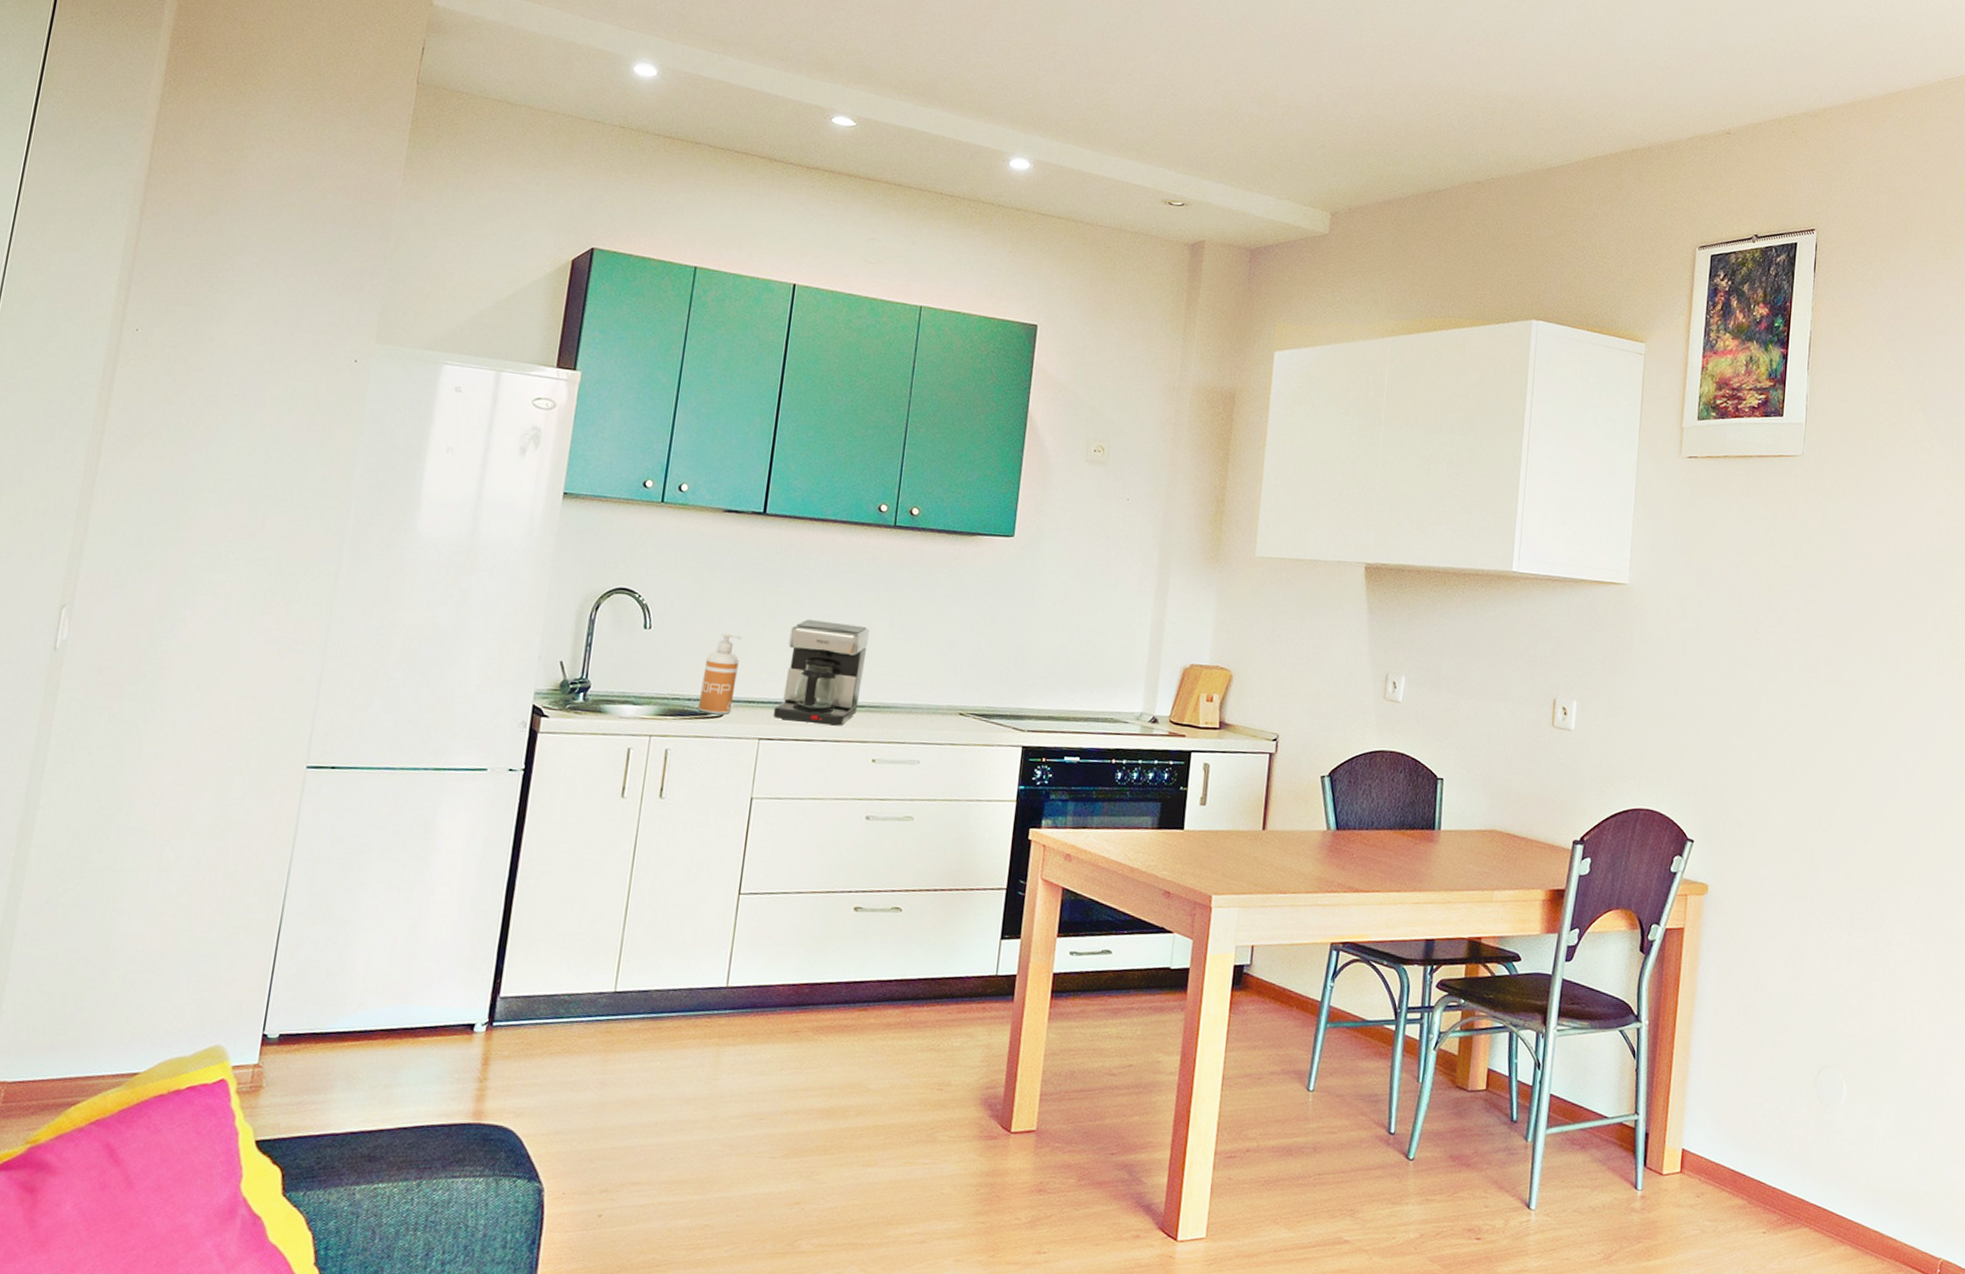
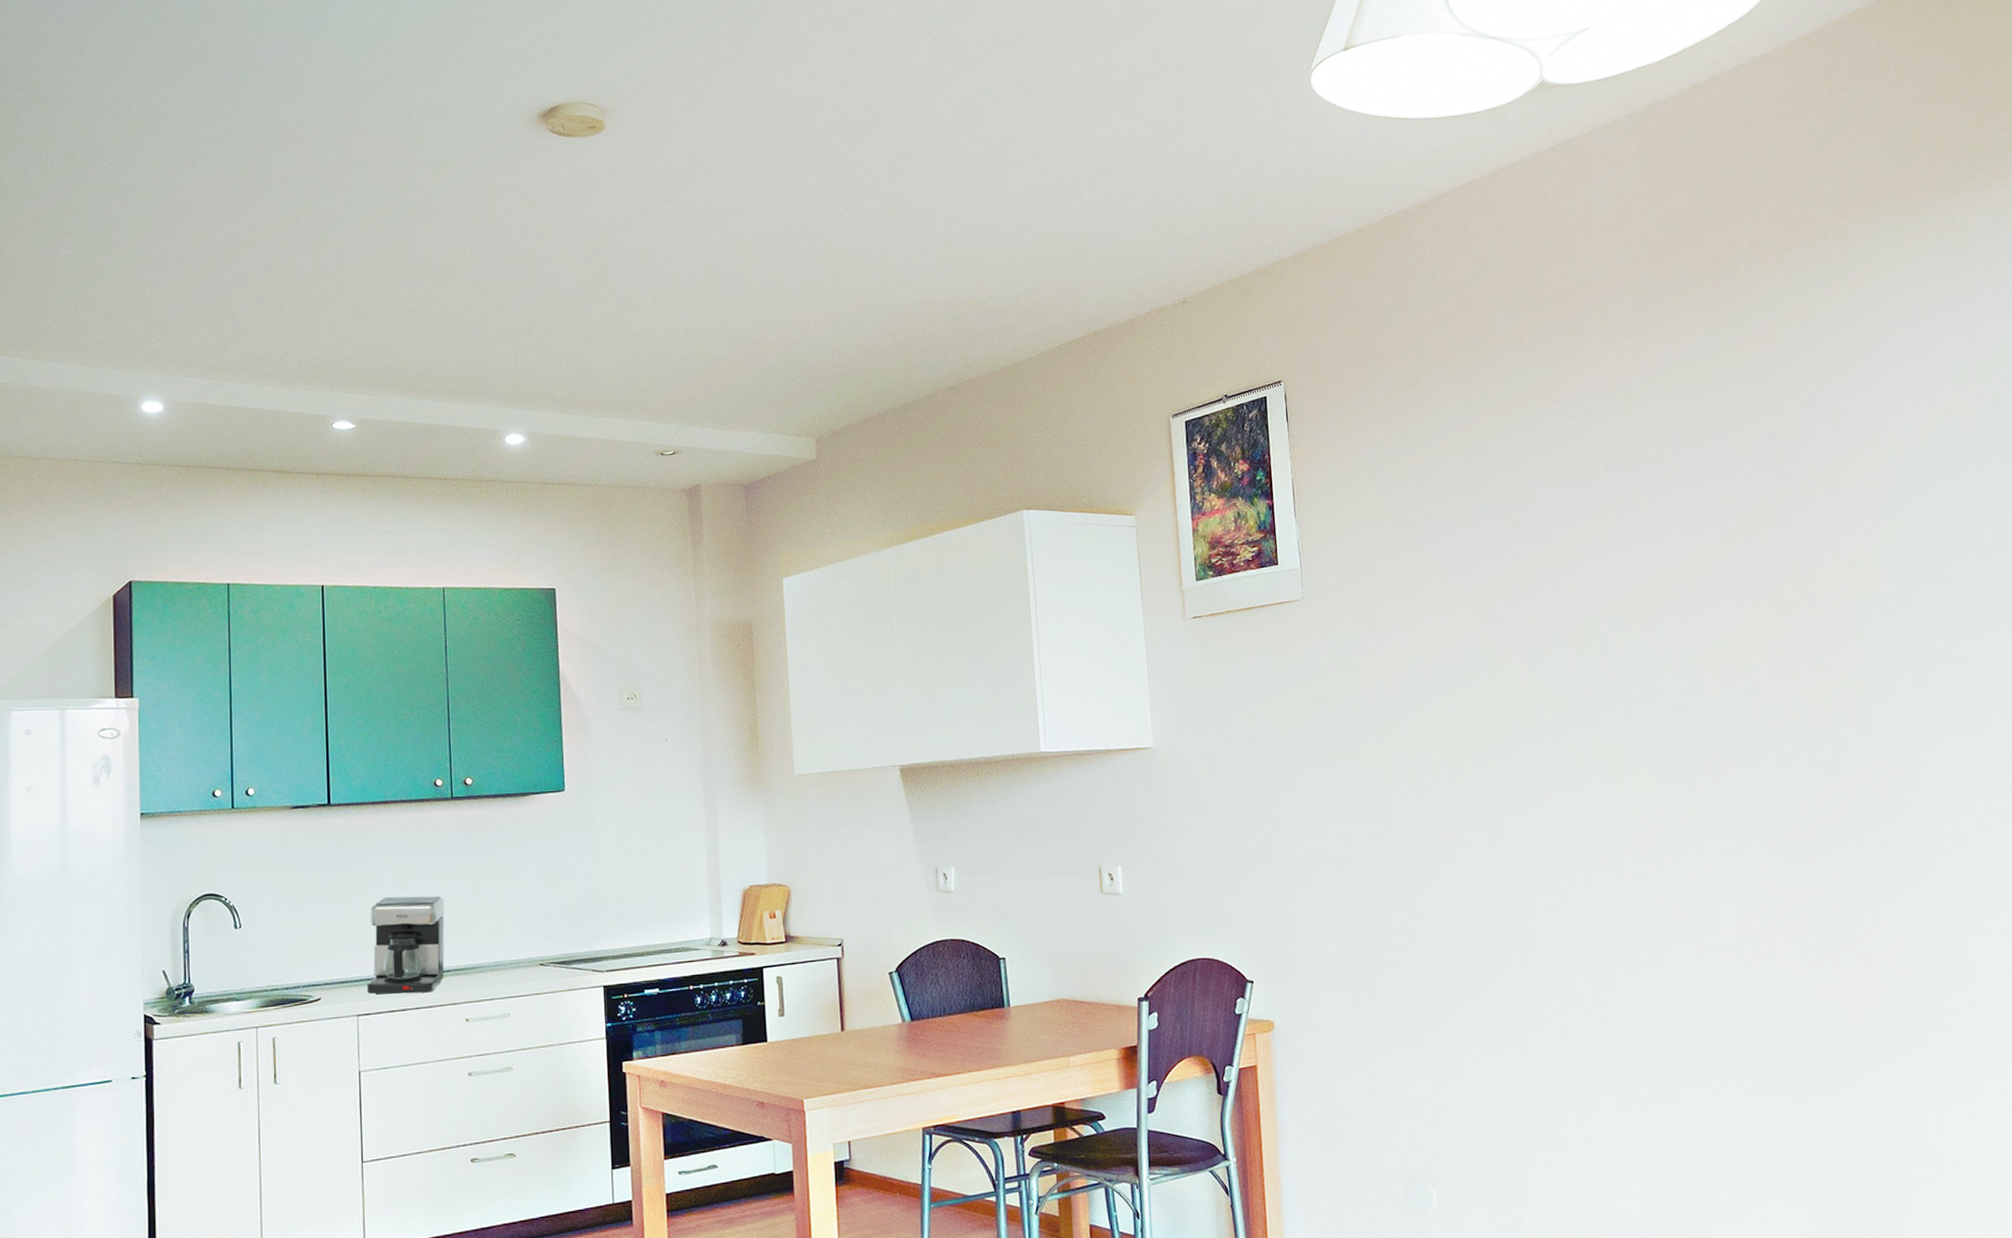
soap dispenser: present [697,633,742,715] -> none [296,922,328,999]

